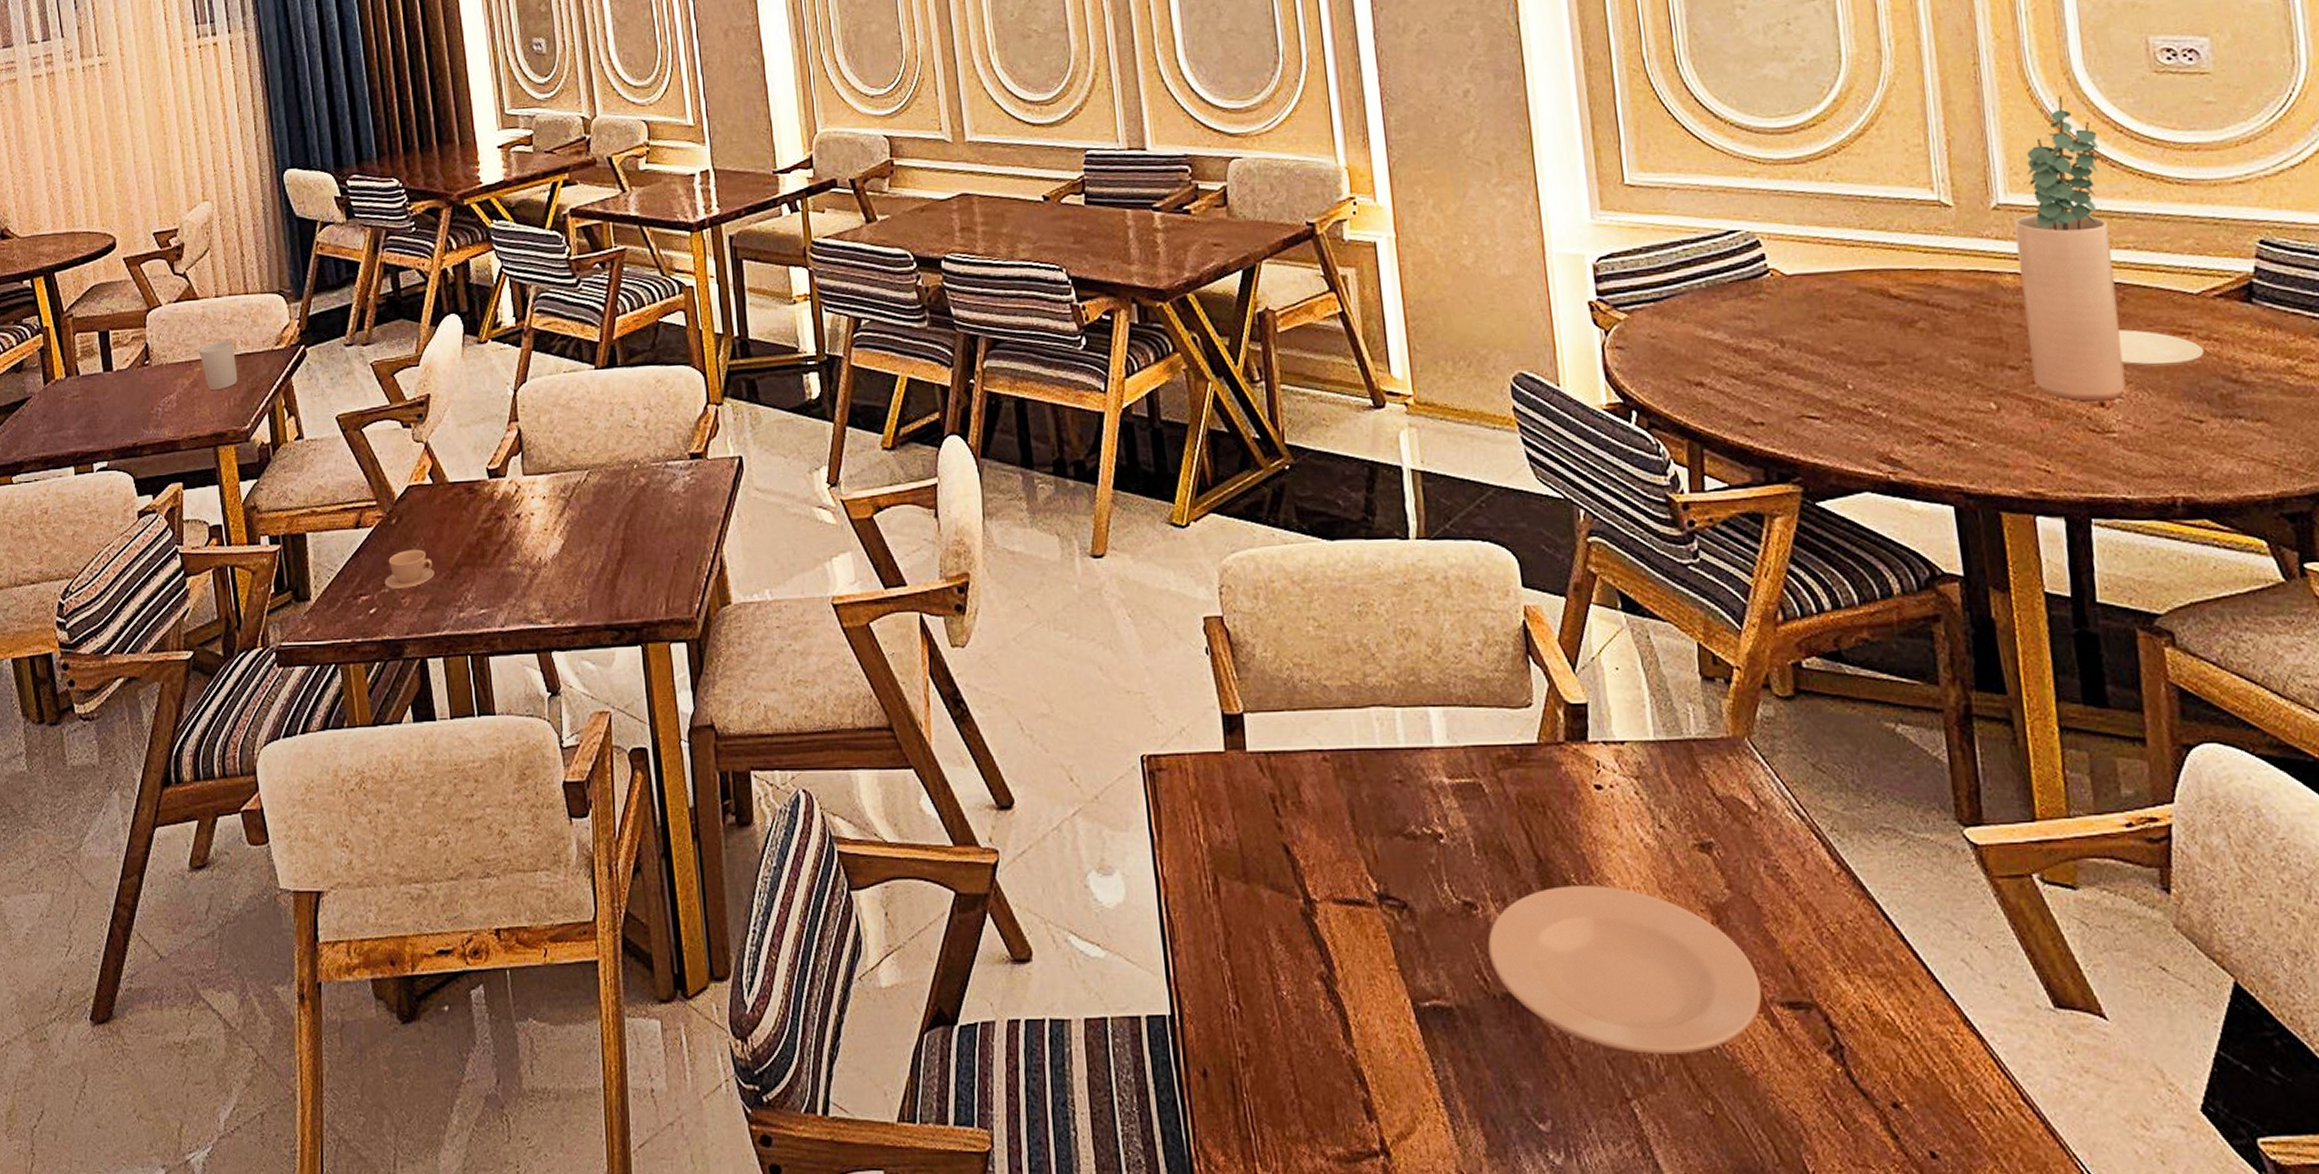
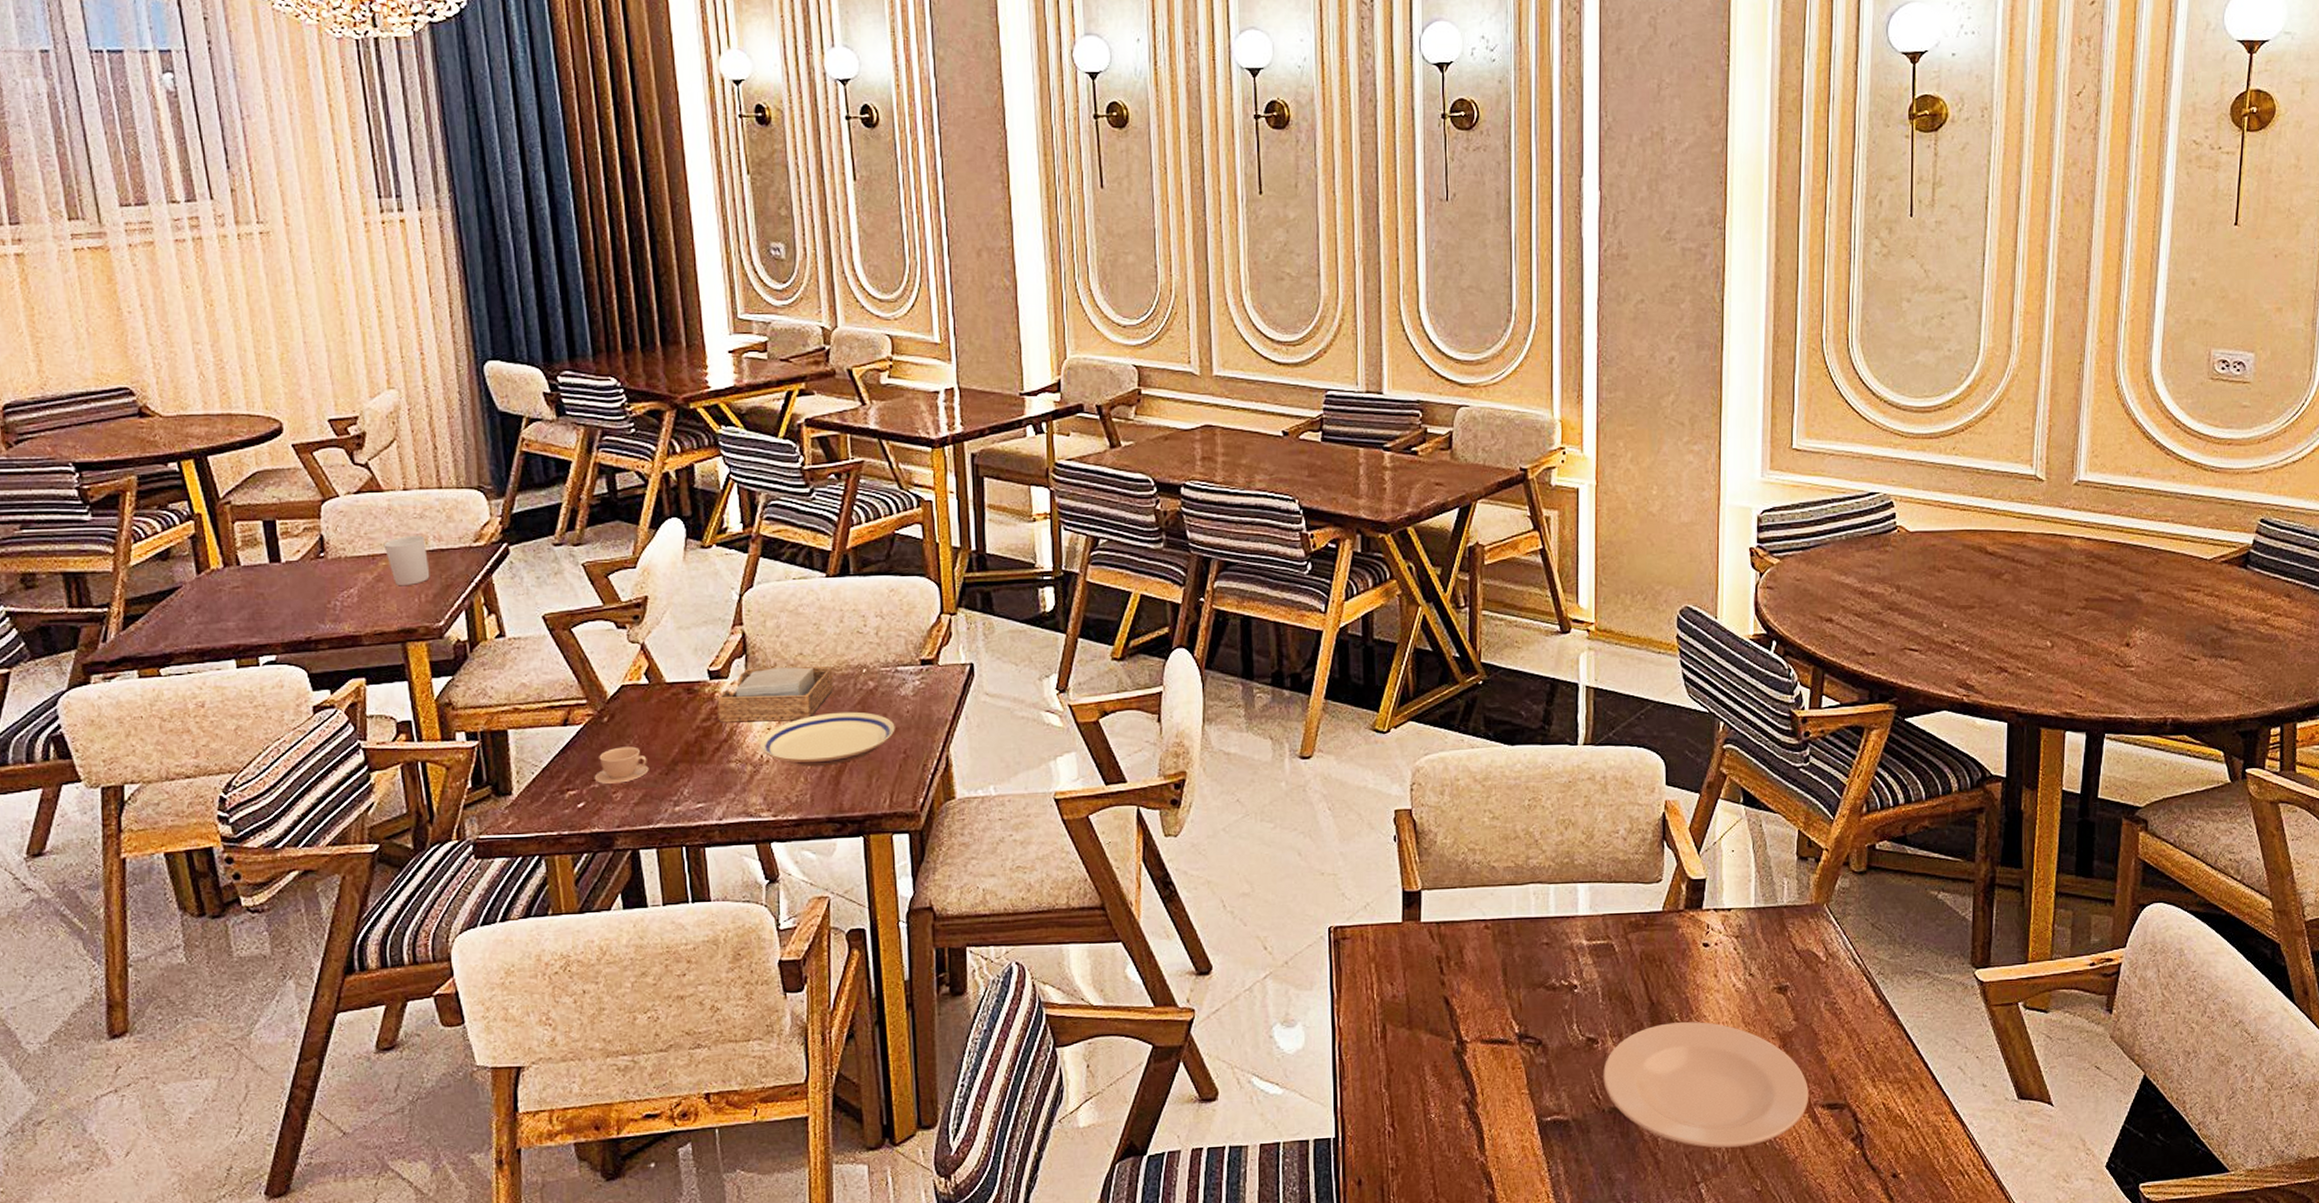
napkin holder: none [496,463,607,524] -> present [717,666,834,723]
plate: none [537,510,668,569] -> present [759,711,895,766]
vase: present [2013,95,2126,402] -> none [2082,393,2161,642]
plate: present [2118,329,2205,367] -> none [2147,586,2207,616]

